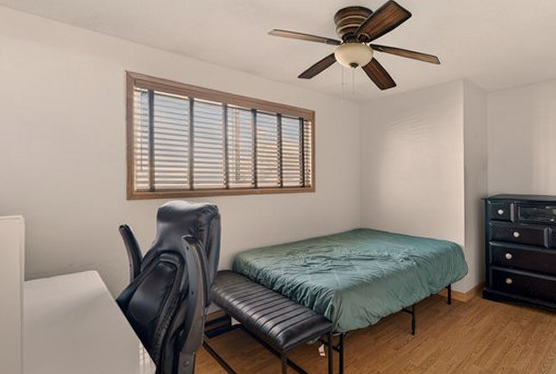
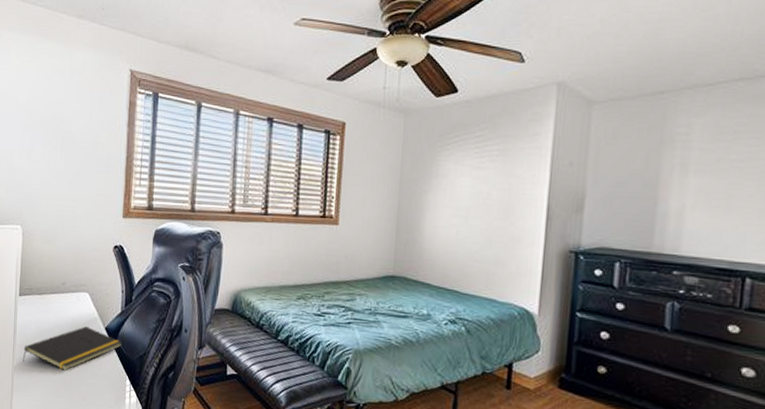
notepad: none [31,301,133,345] -> present [22,326,122,371]

